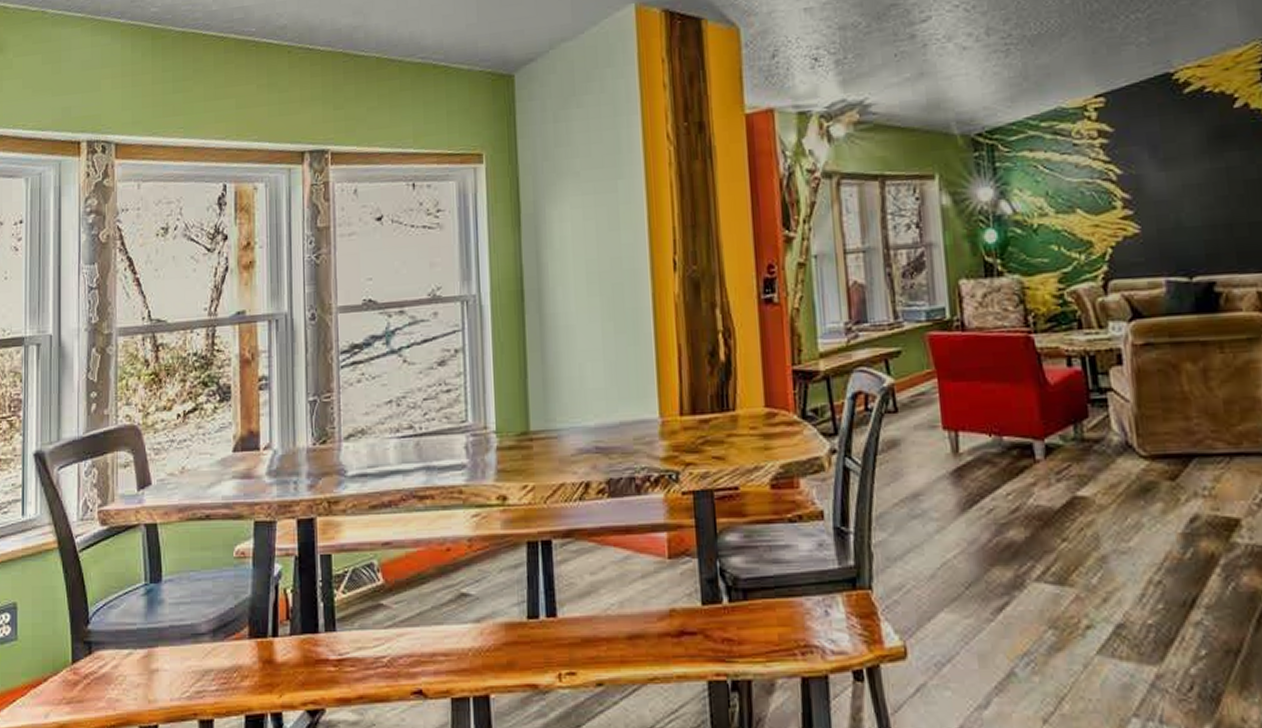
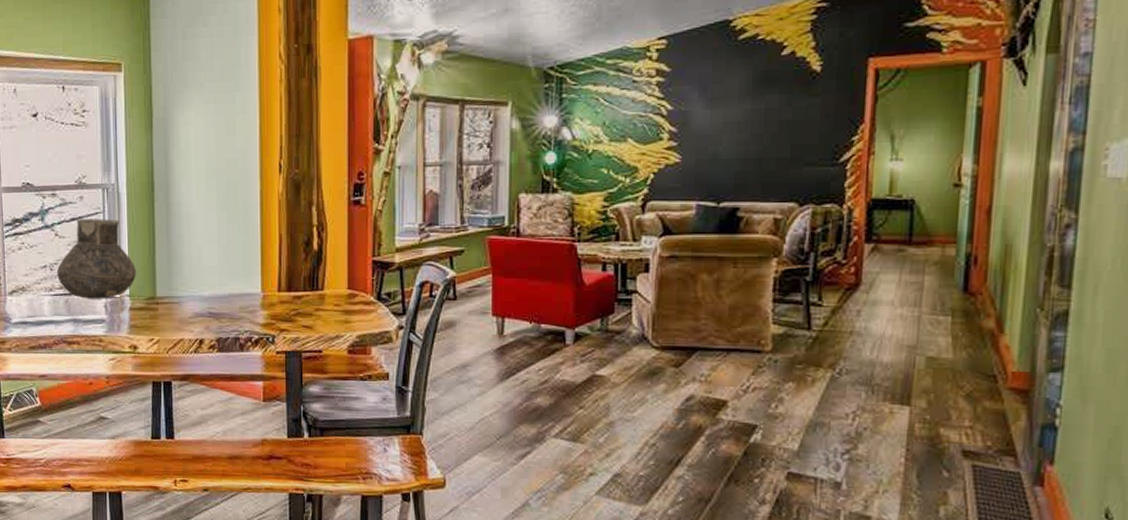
vase: none [404,337,505,440] -> present [56,219,137,299]

